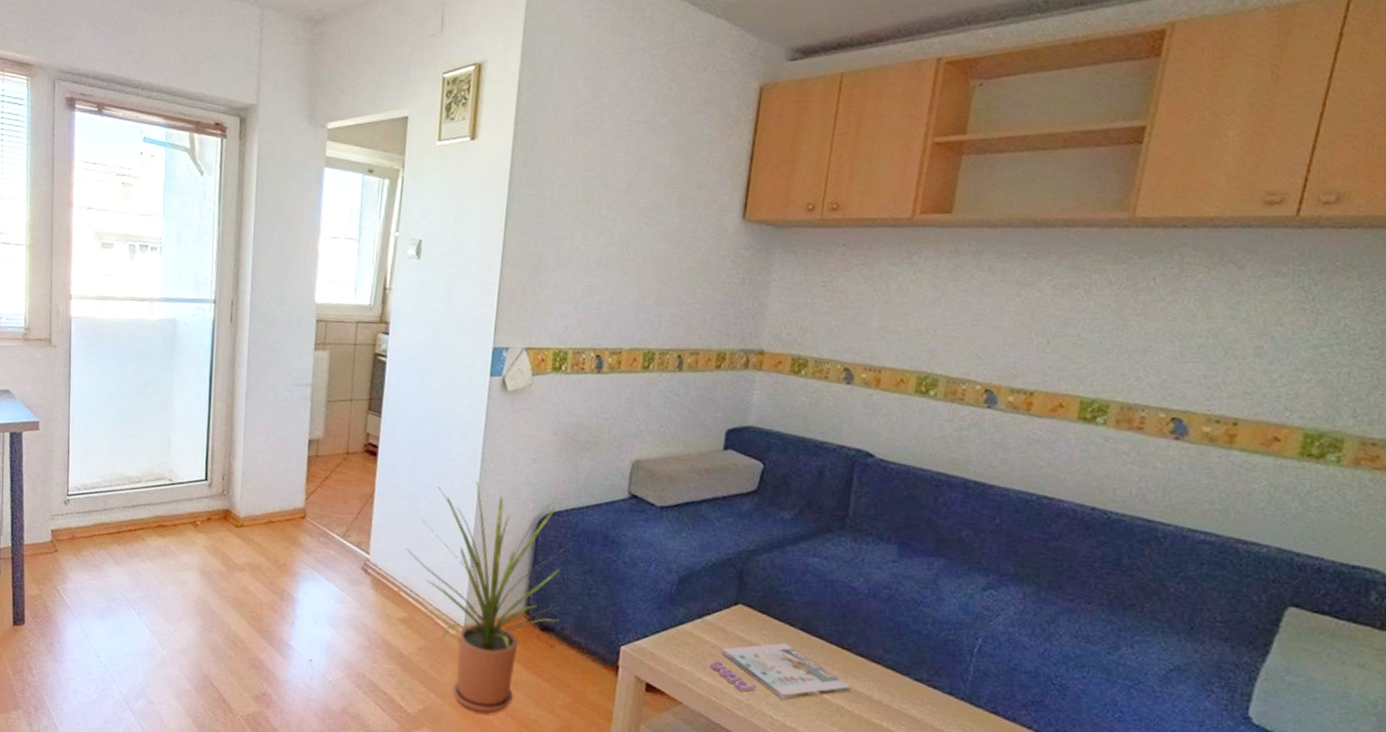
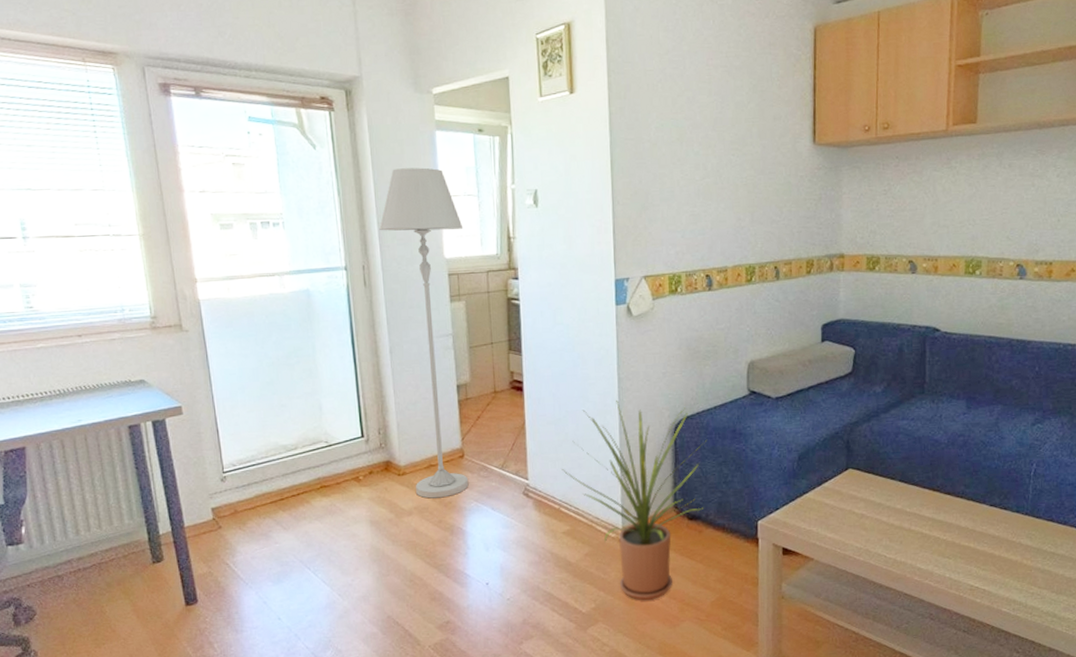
floor lamp: none [250,203,339,559] -> present [379,167,469,499]
magazine: present [710,642,850,700] -> none [833,494,943,541]

